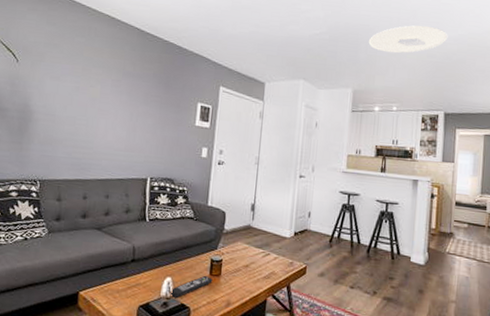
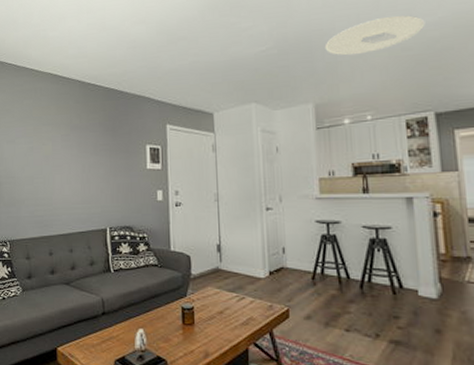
remote control: present [169,275,213,298] -> none [143,325,187,350]

